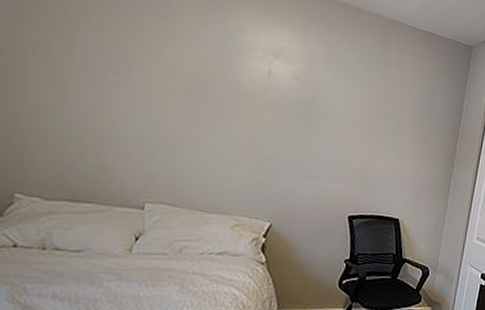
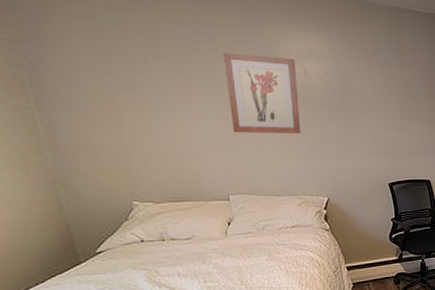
wall art: none [167,34,260,141] -> present [223,53,301,133]

